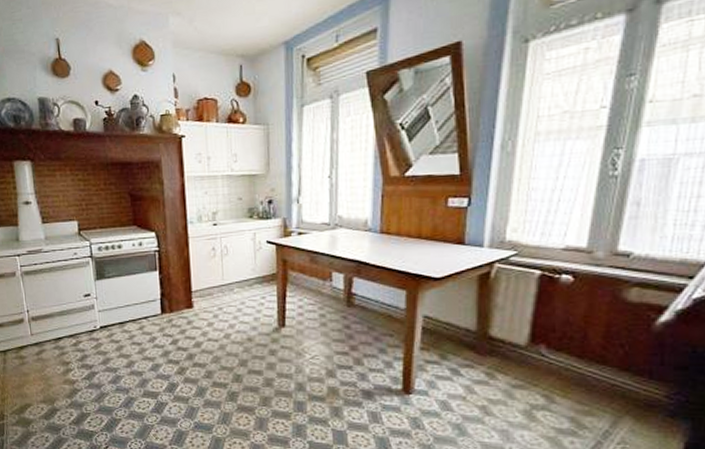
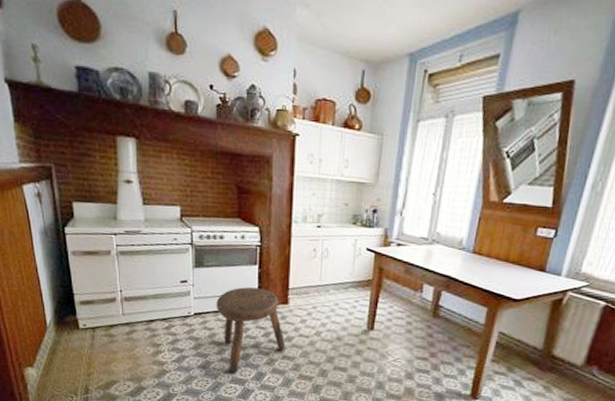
stool: none [120,293,195,386] -> present [216,287,286,373]

